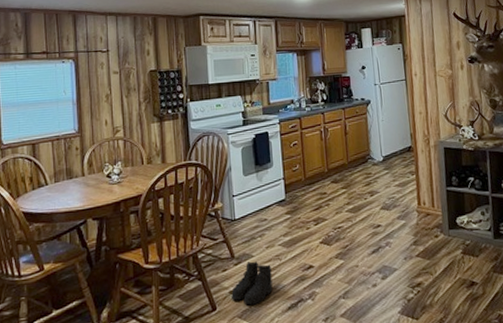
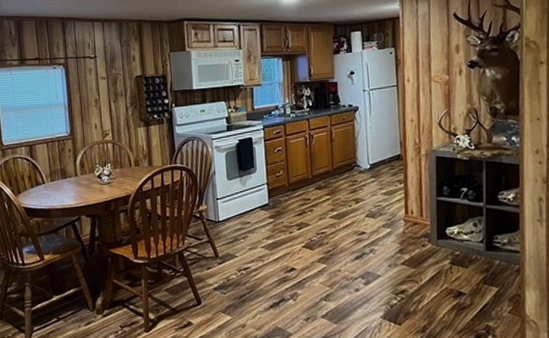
boots: present [231,261,273,306] -> none [215,261,256,302]

